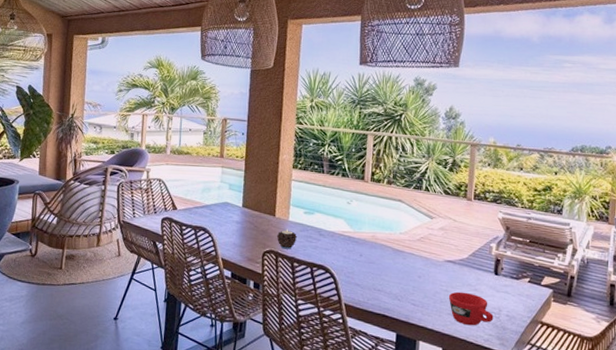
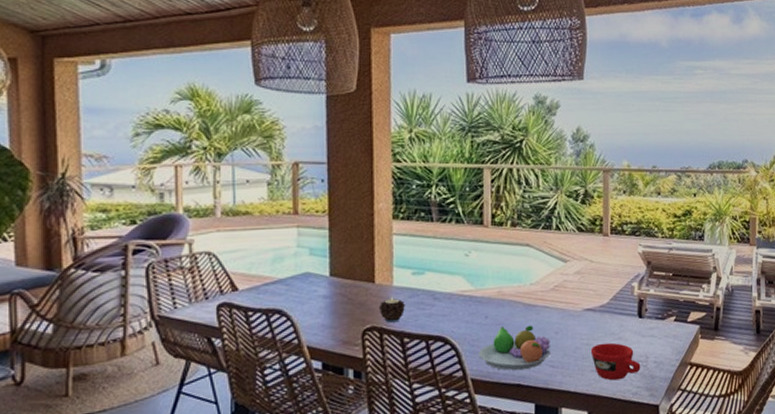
fruit bowl: none [351,265,413,304] -> present [478,325,551,371]

